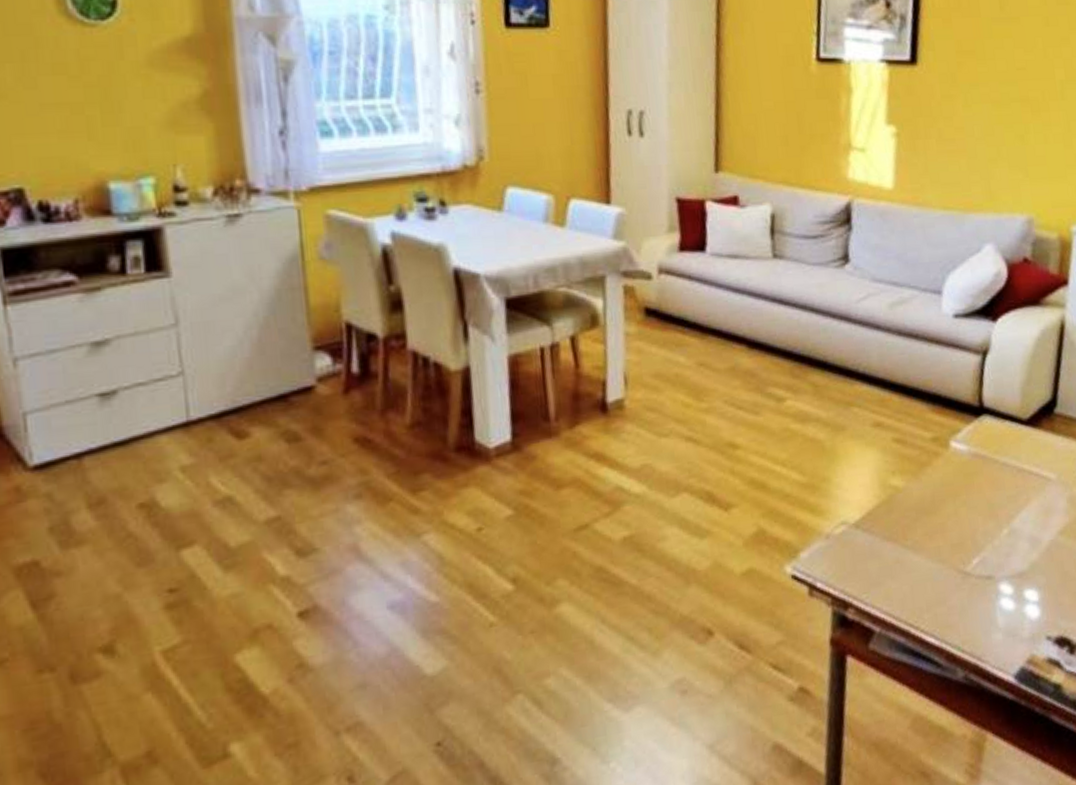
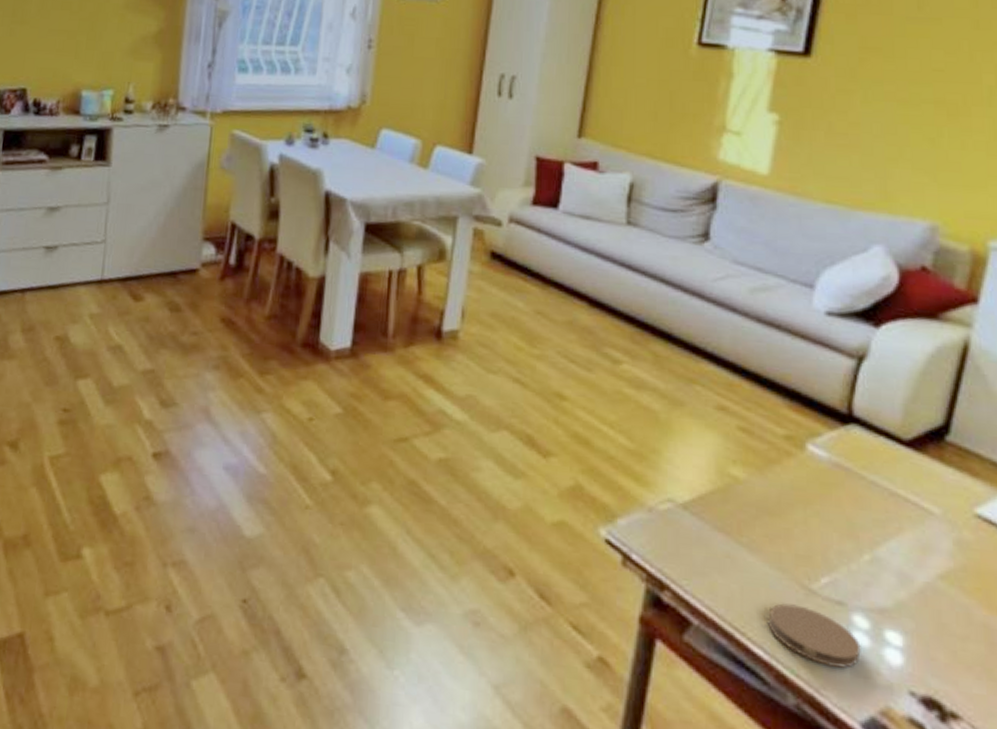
coaster: none [935,589,1009,635] -> present [768,603,861,668]

